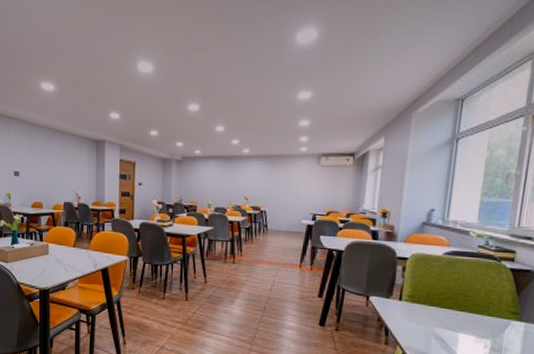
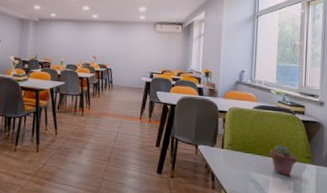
potted succulent: none [462,298,499,334] -> present [270,145,297,176]

